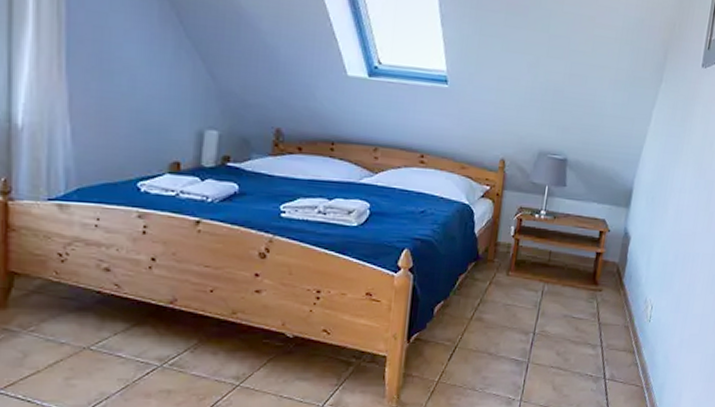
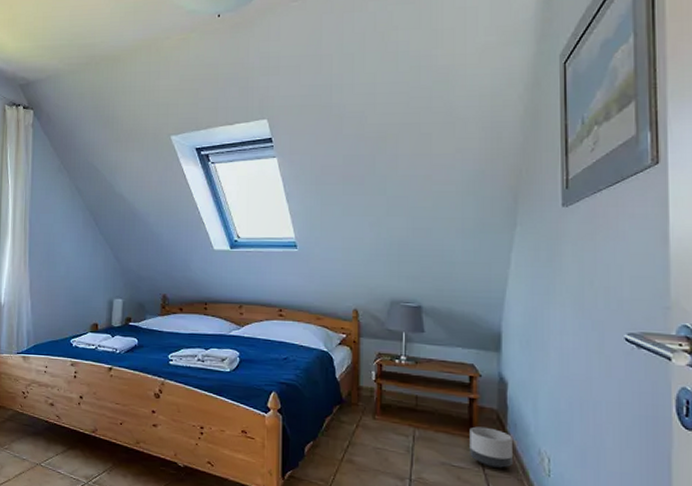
planter: none [589,279,627,318] -> present [469,426,512,469]

